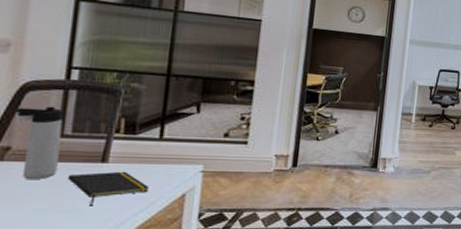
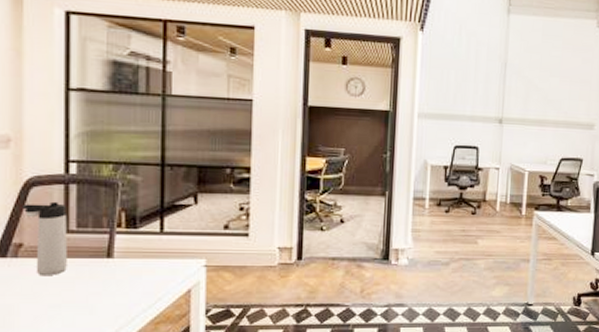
notepad: present [67,171,150,206] -> none [77,266,155,302]

